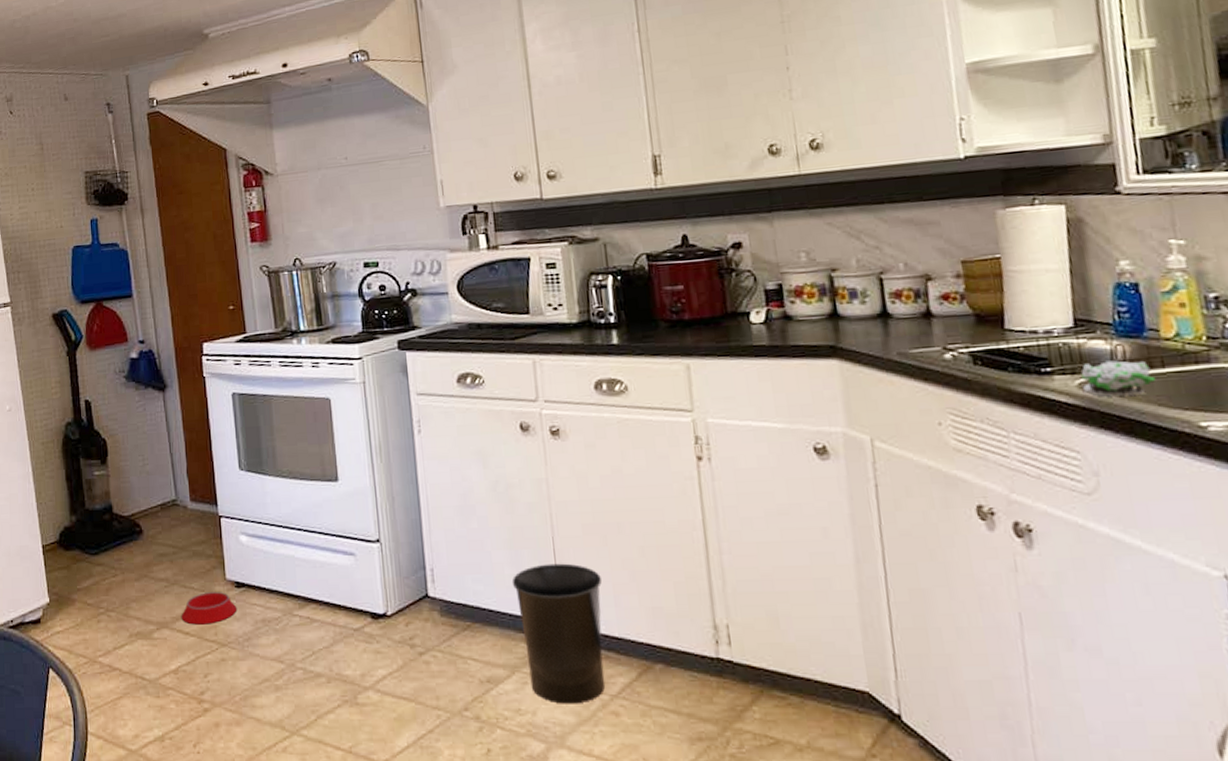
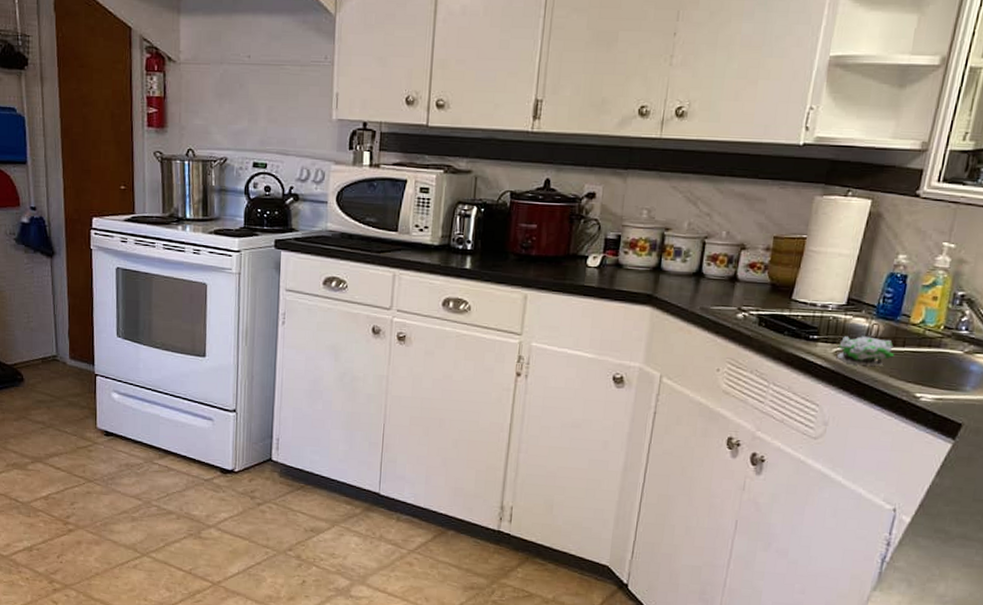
pet bowl: present [181,592,237,625] -> none [54,436,105,463]
waste bin: present [511,563,606,704] -> none [343,445,418,554]

